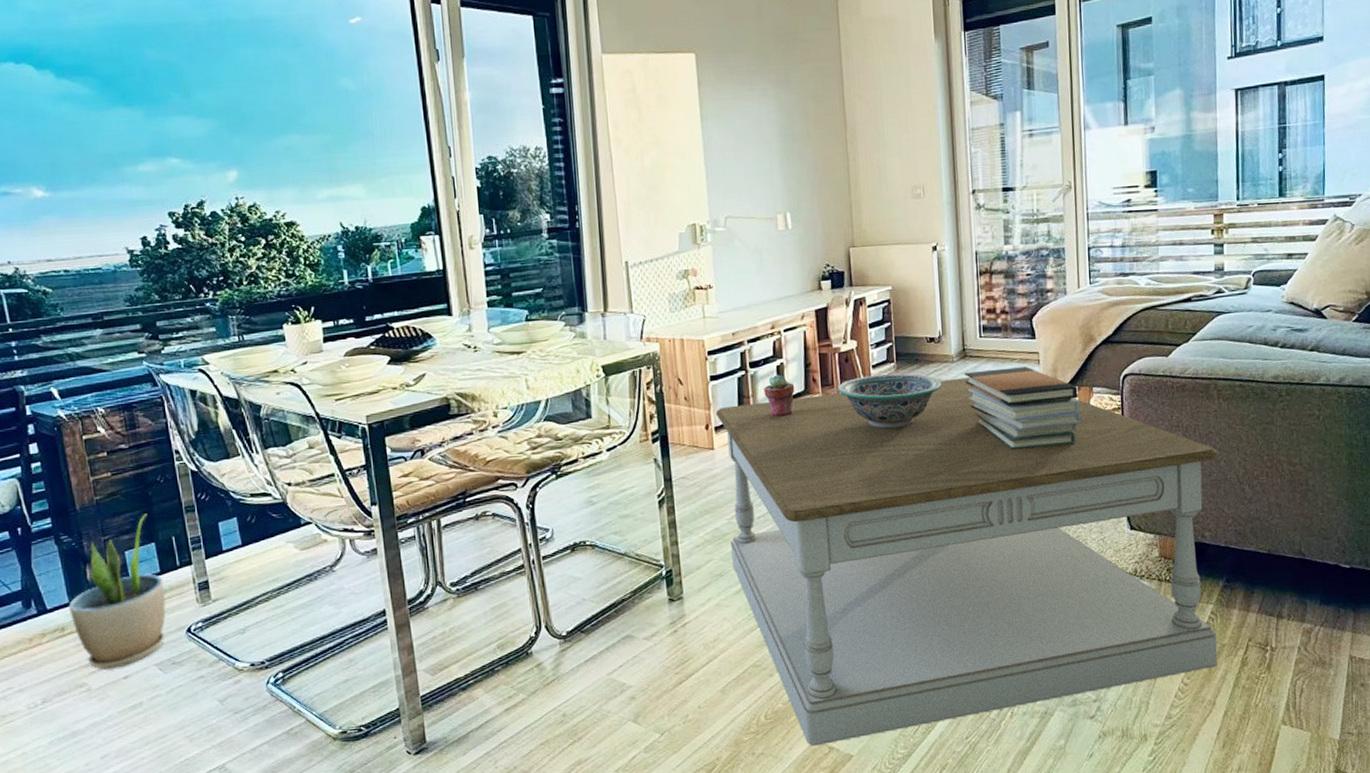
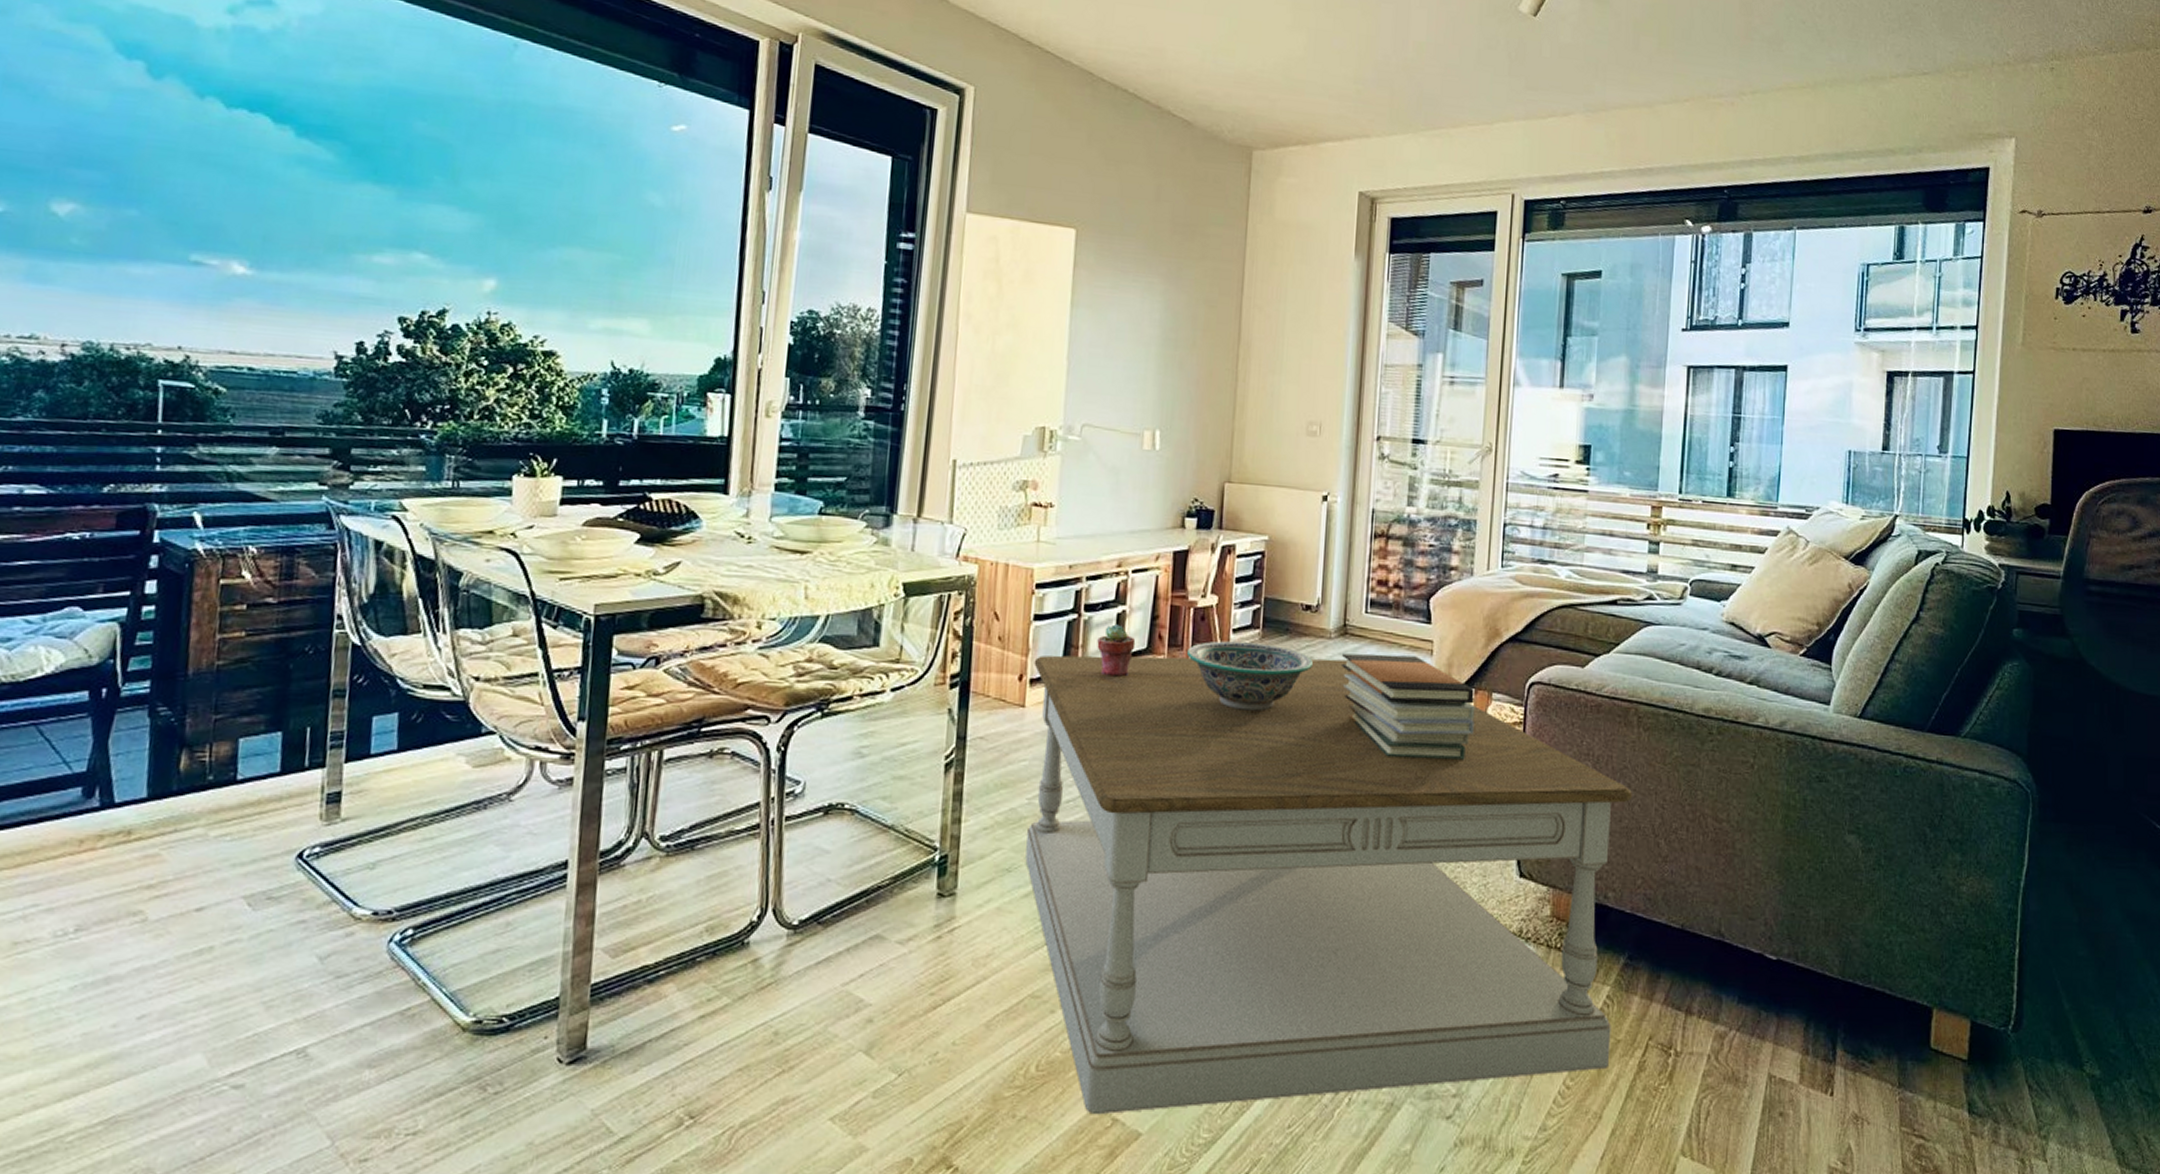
potted plant: present [68,514,166,670] -> none [143,692,282,897]

